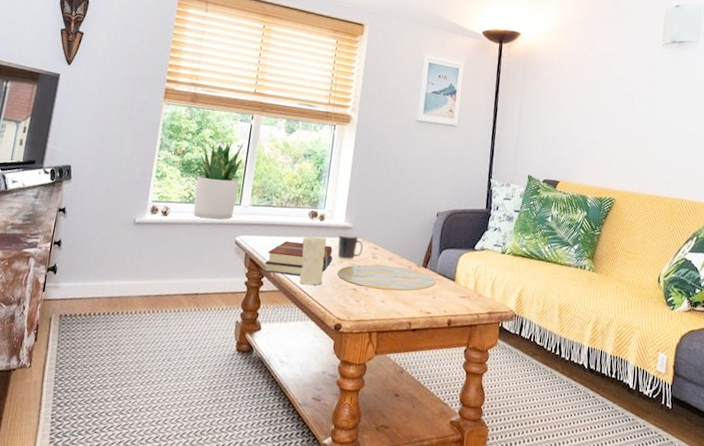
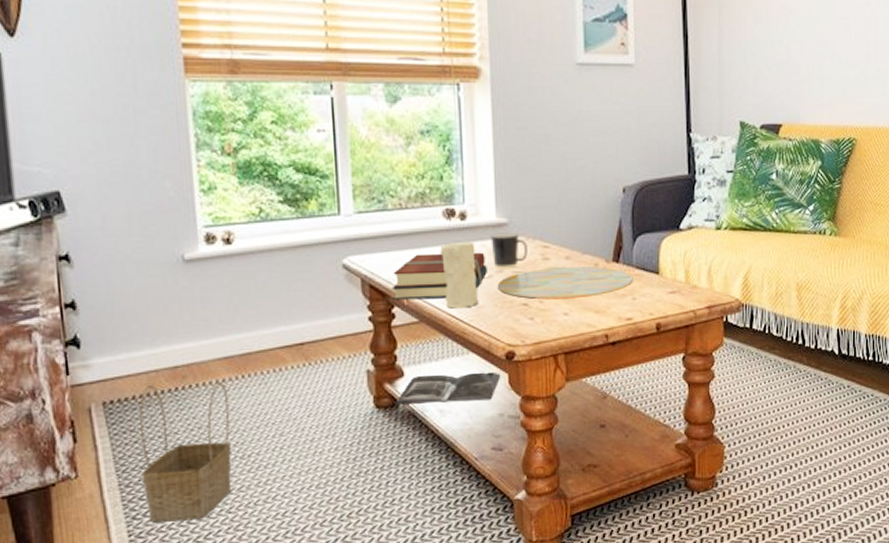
basket: none [68,307,141,415] -> present [139,381,232,523]
planter: present [193,140,244,220] -> none [265,124,333,240]
magazine: none [251,332,329,359] -> present [395,373,501,405]

